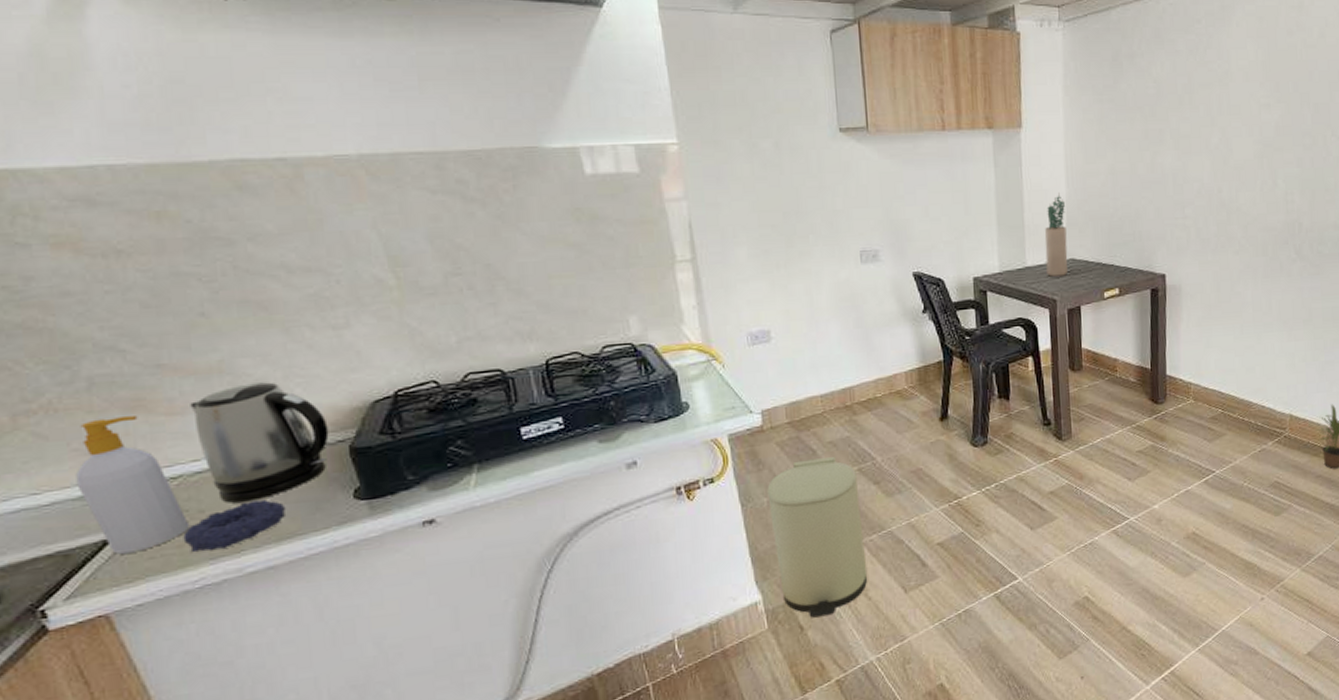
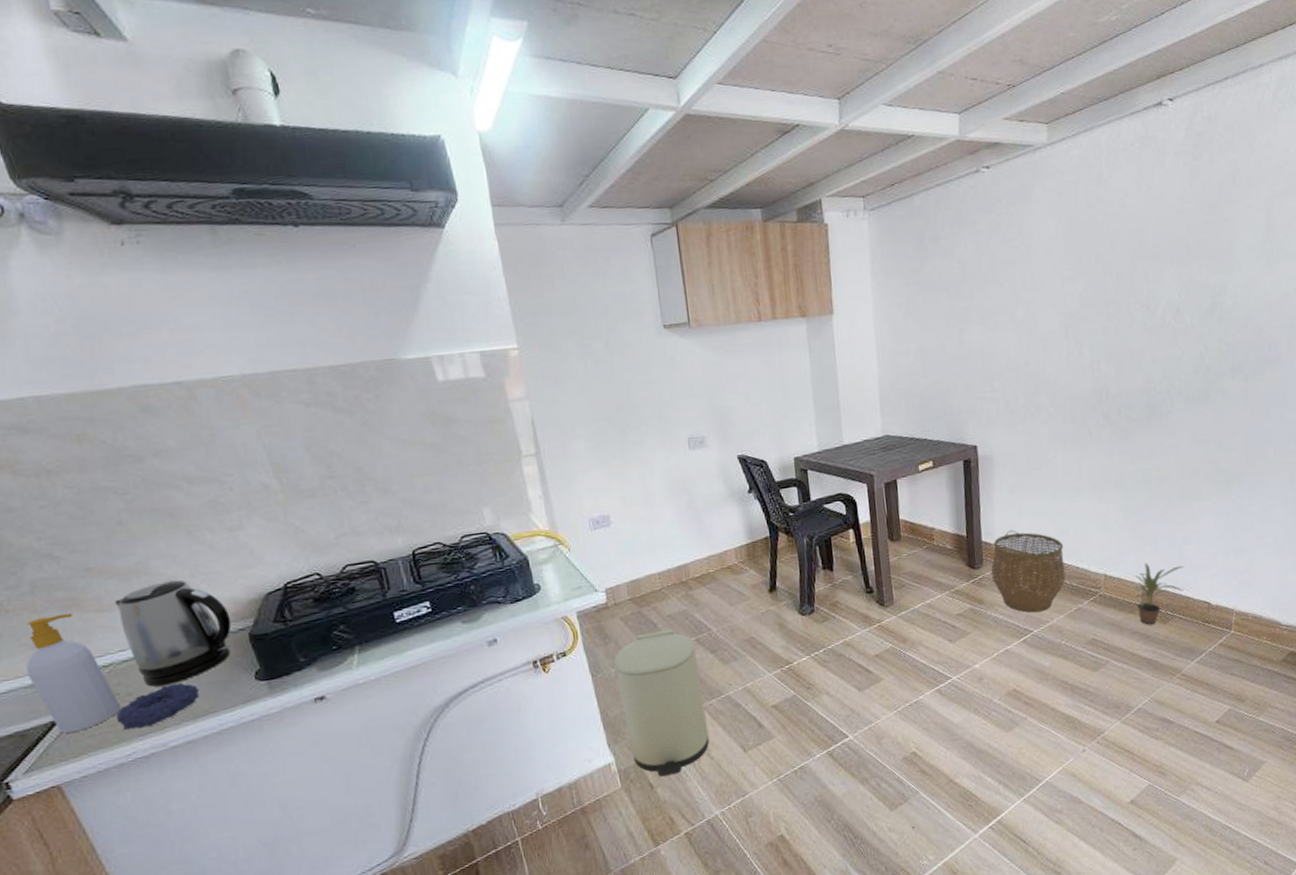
vase: present [1044,193,1068,277] -> none [859,374,883,453]
basket: none [1174,364,1251,452] -> present [990,530,1066,613]

